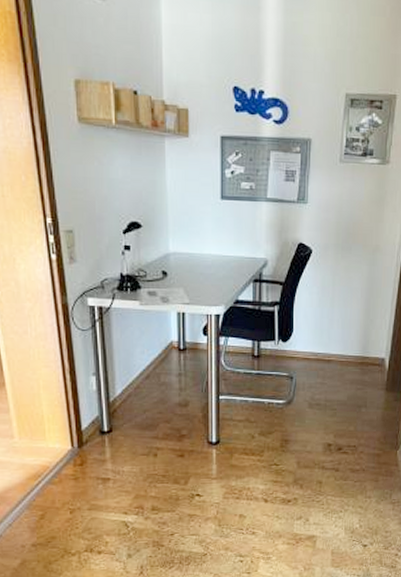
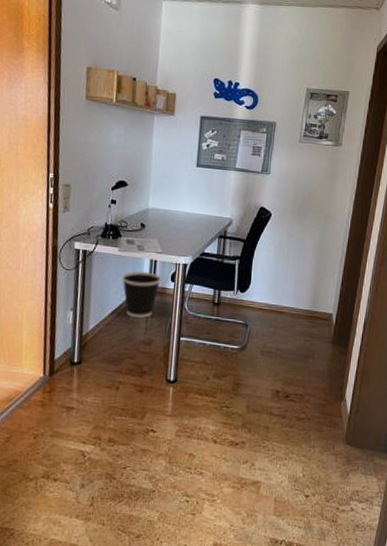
wastebasket: none [147,326,192,379] -> present [122,271,161,319]

